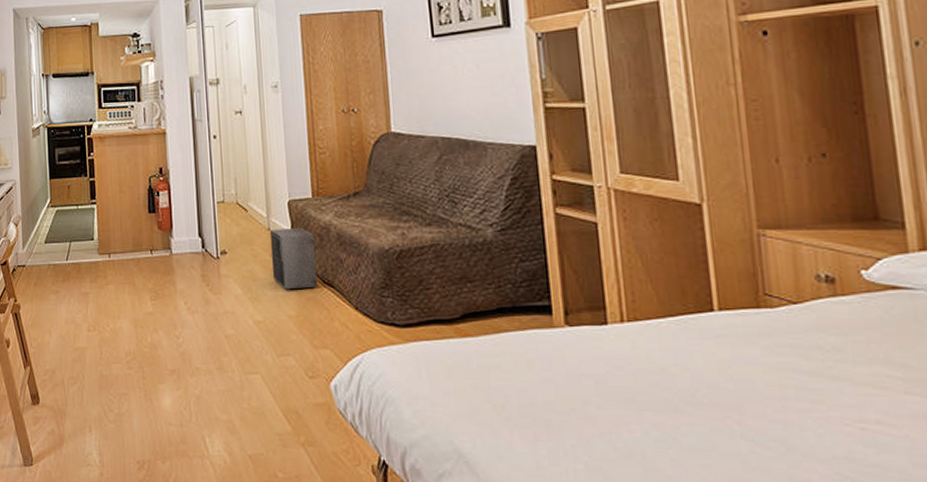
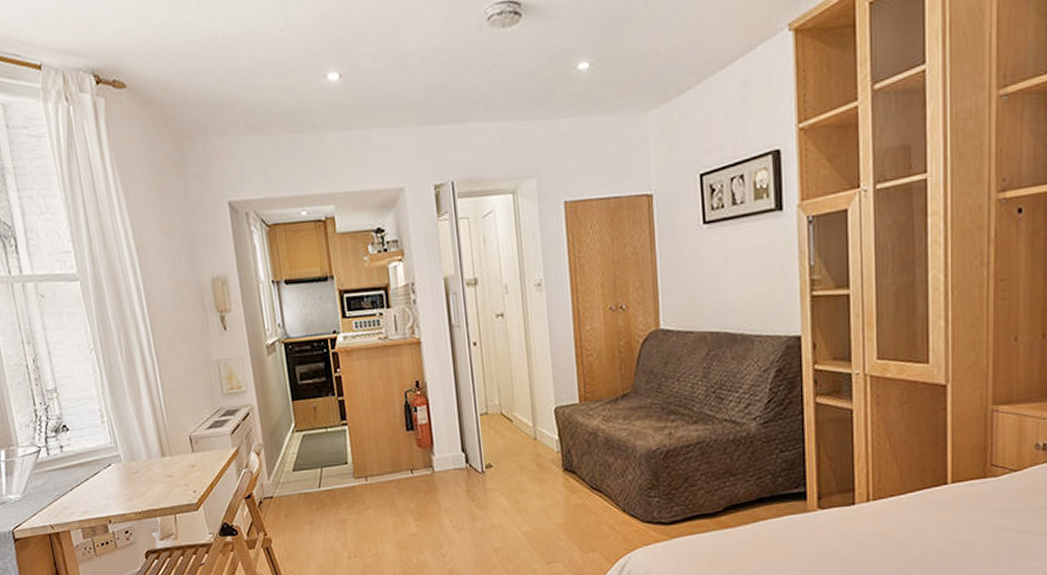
speaker: present [269,227,318,291] -> none [536,434,586,500]

